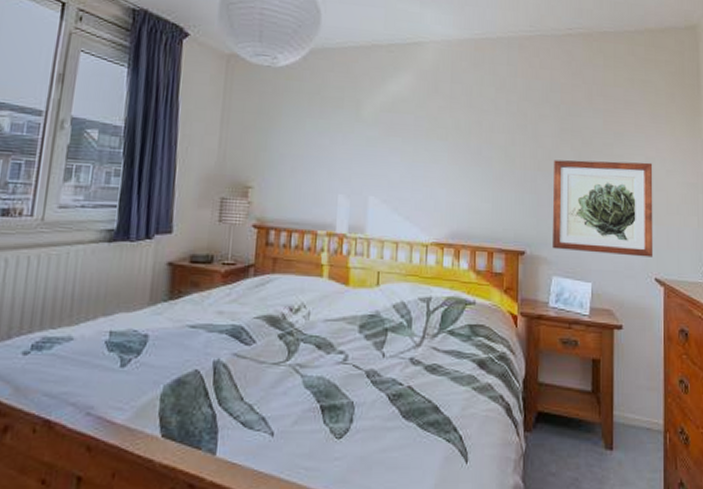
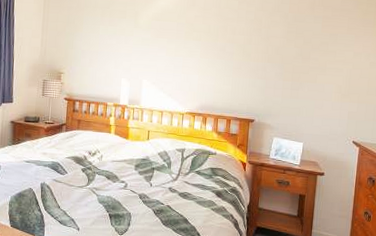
wall art: present [551,160,654,257] -> none [274,54,359,126]

